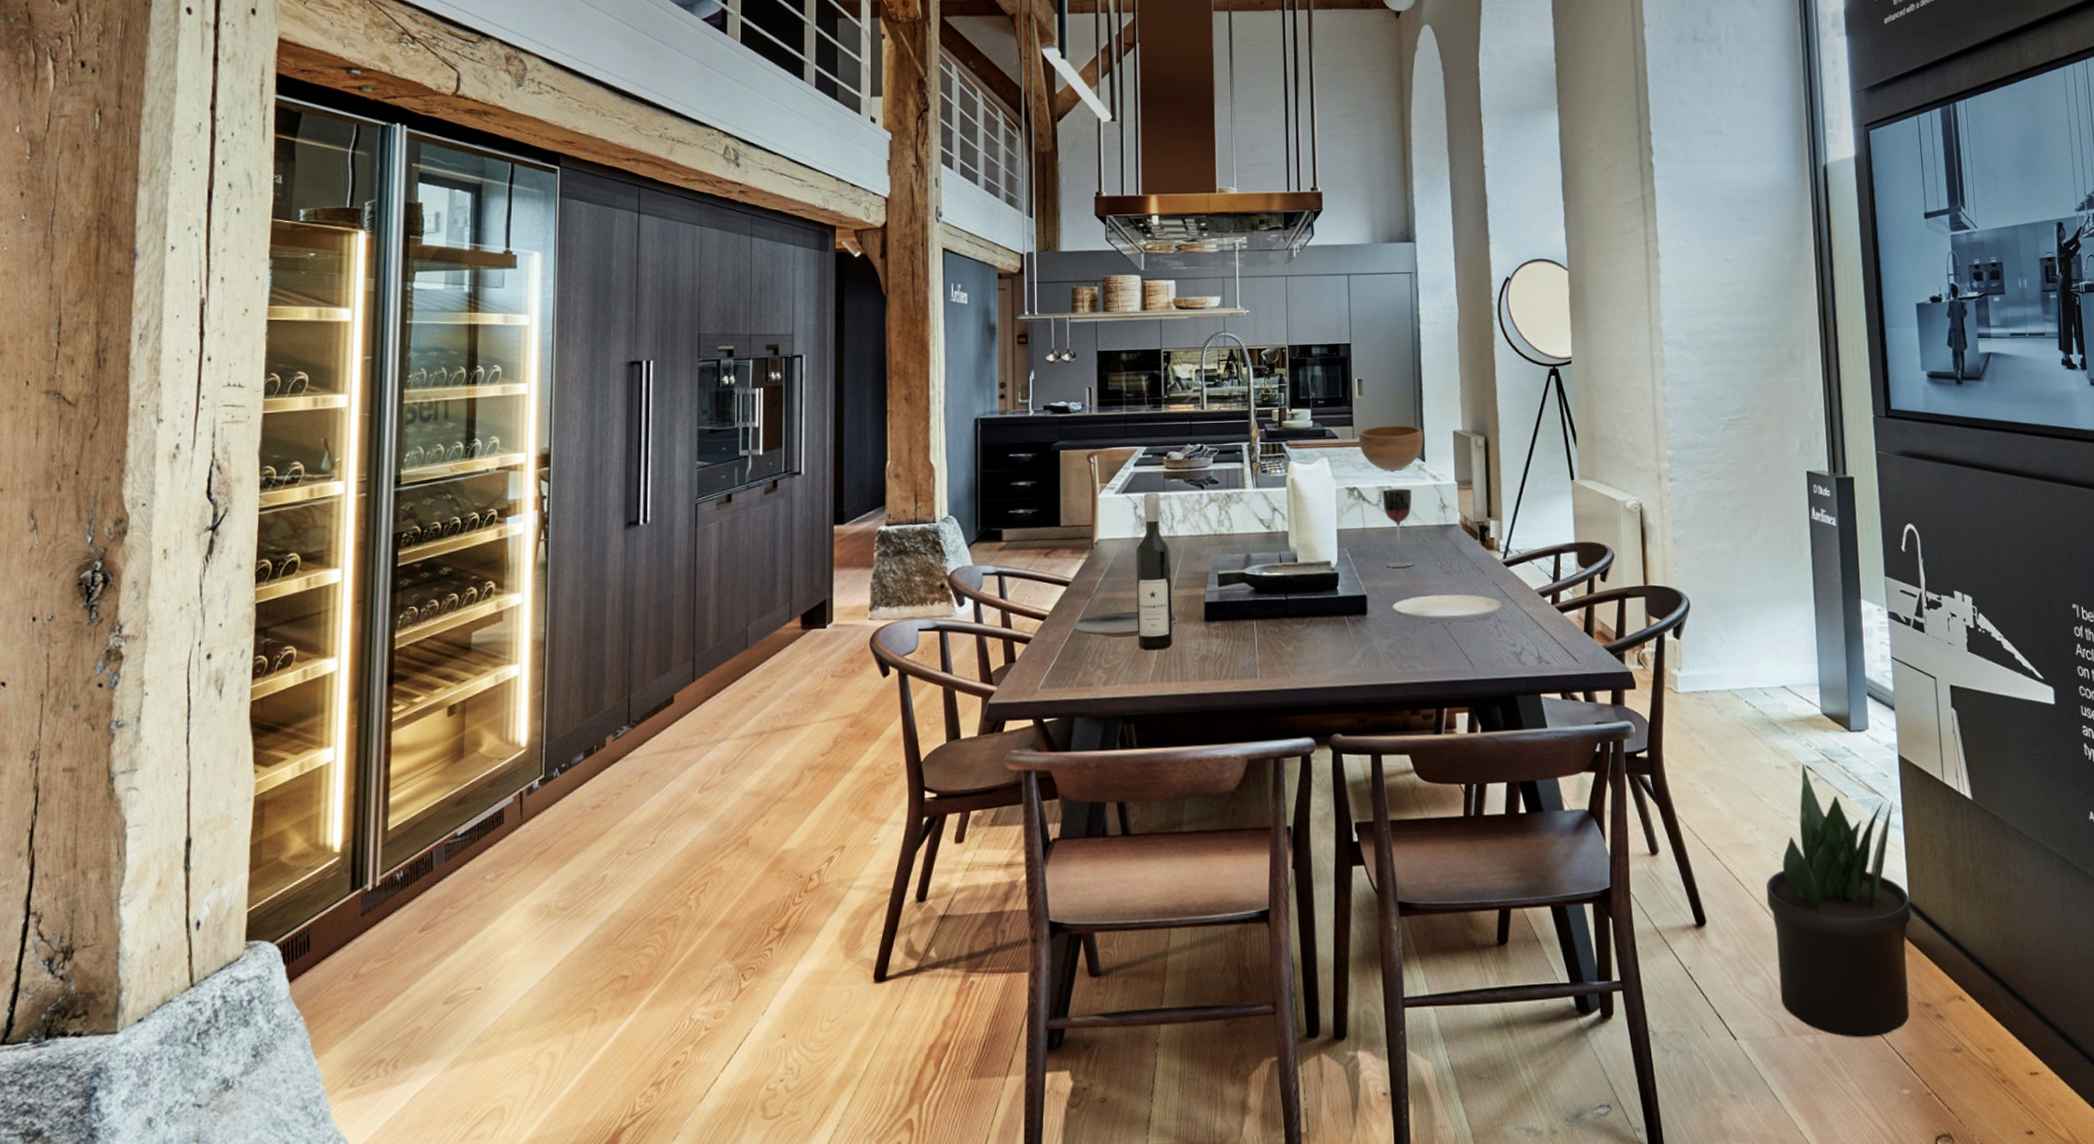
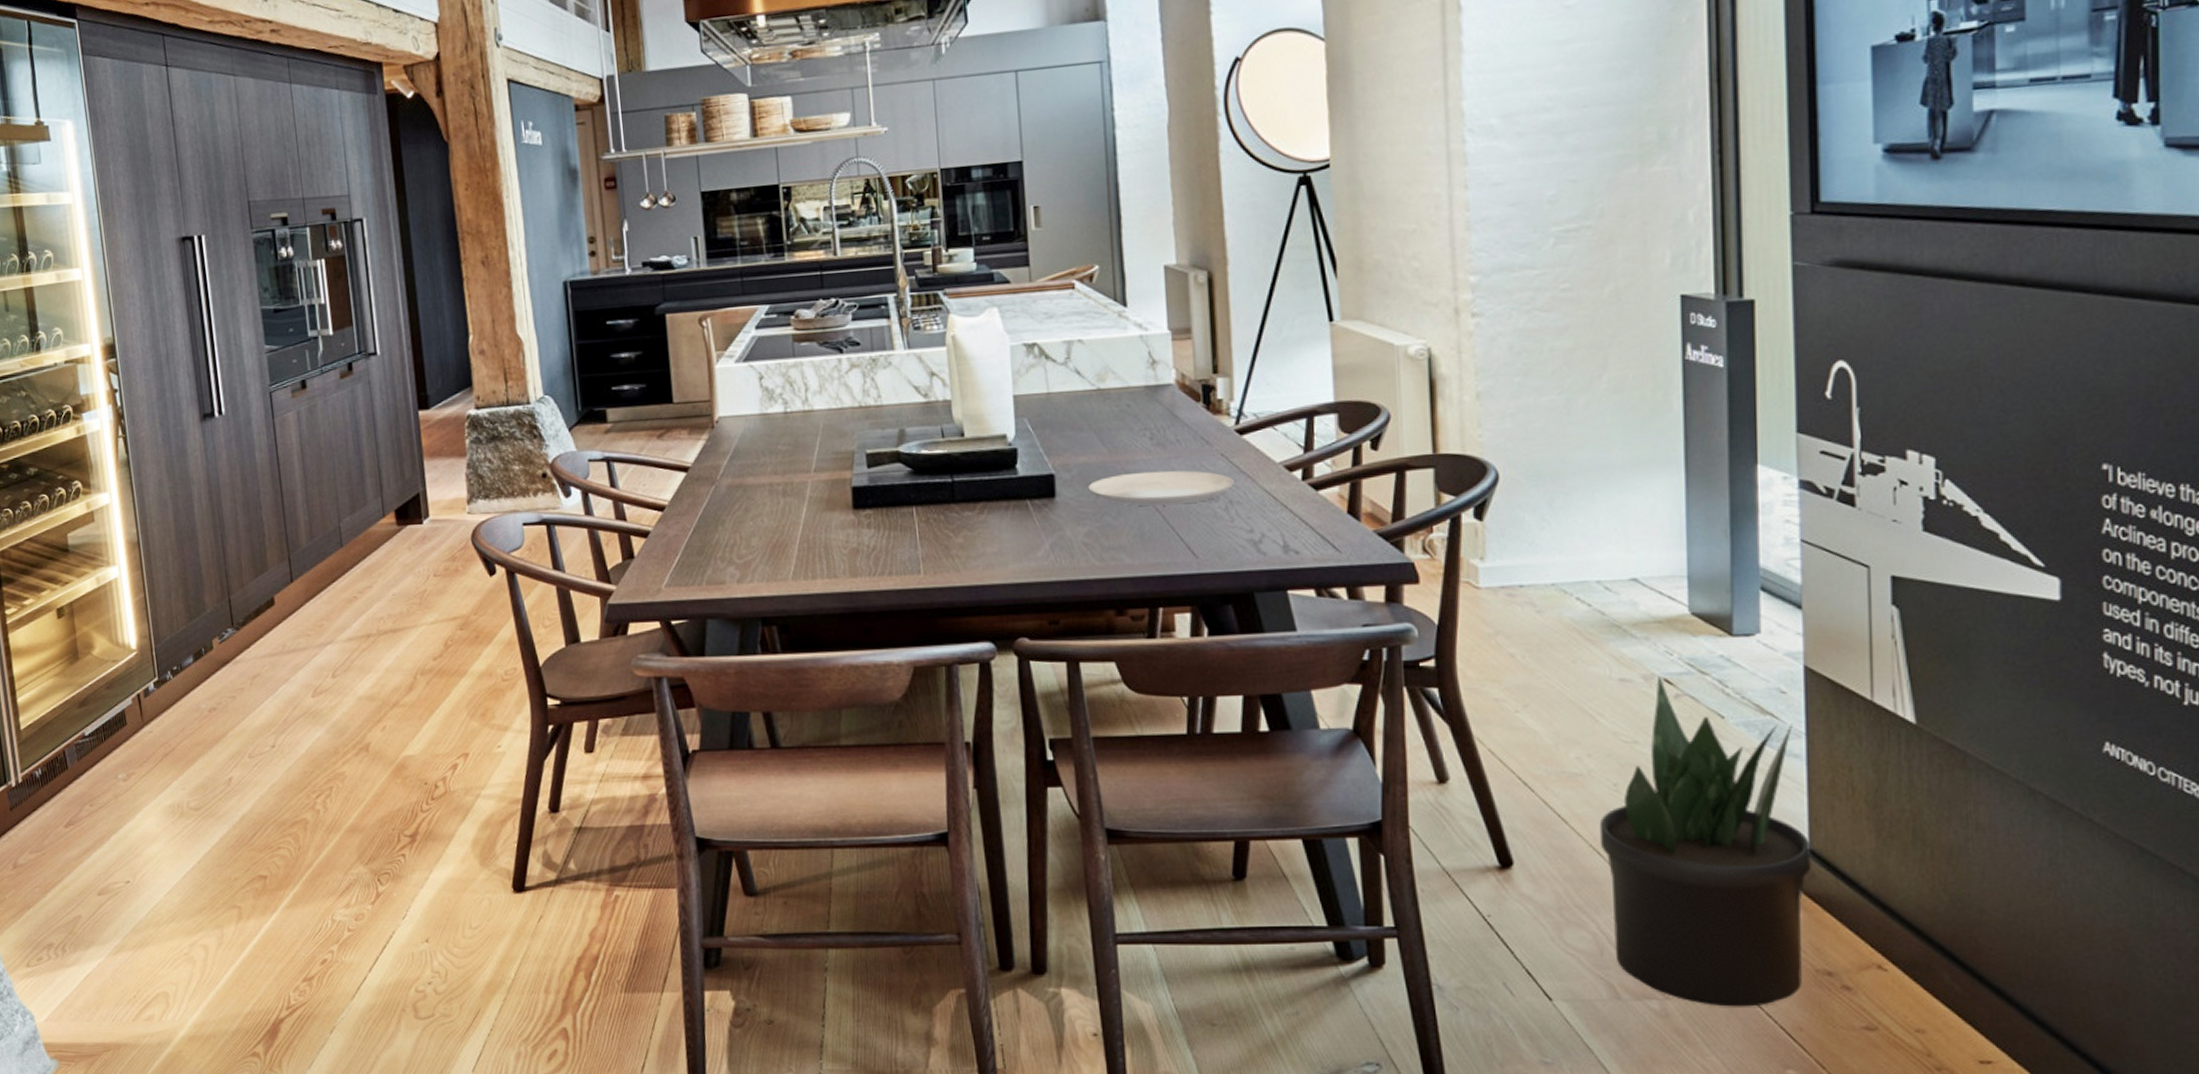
plate: present [1072,611,1179,637] -> none [695,498,822,529]
bottle: present [1136,493,1173,651] -> none [764,359,816,544]
bowl: present [1358,425,1424,471] -> none [1037,261,1124,321]
wineglass: present [1382,488,1414,568] -> none [1071,341,1115,440]

